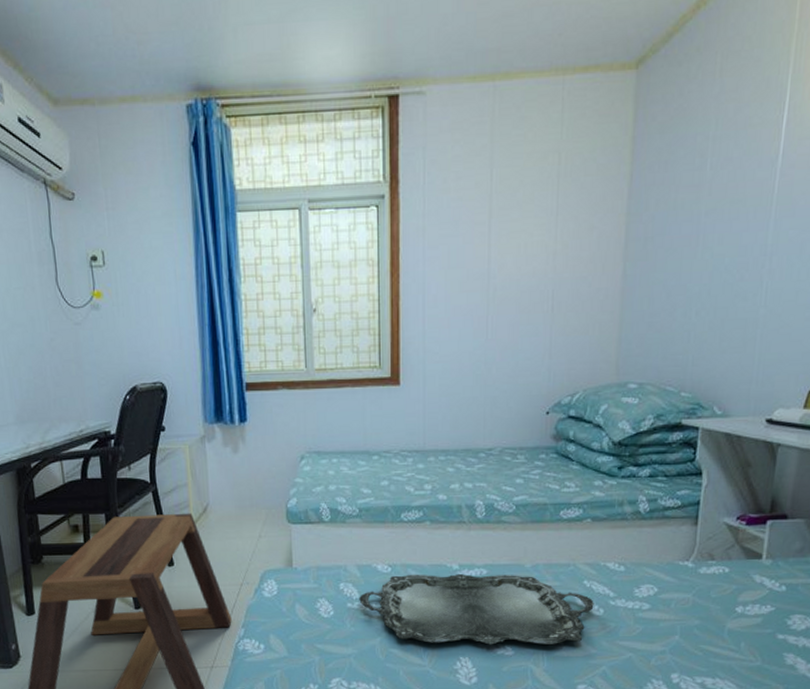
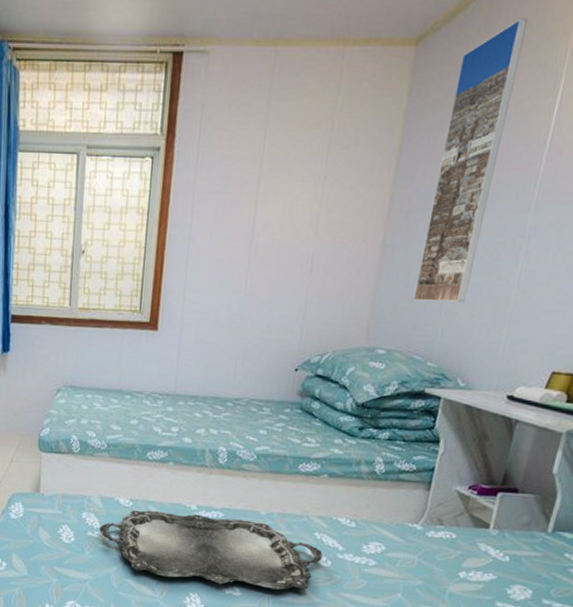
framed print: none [660,32,748,330] -> present [413,18,529,303]

